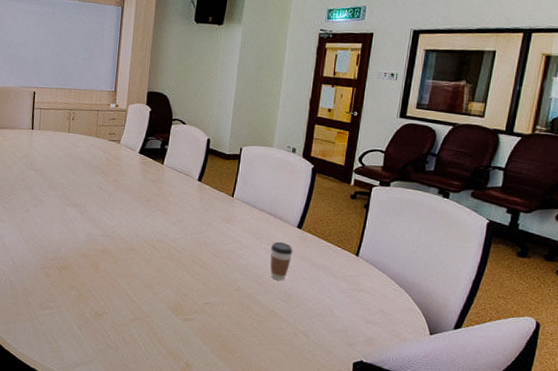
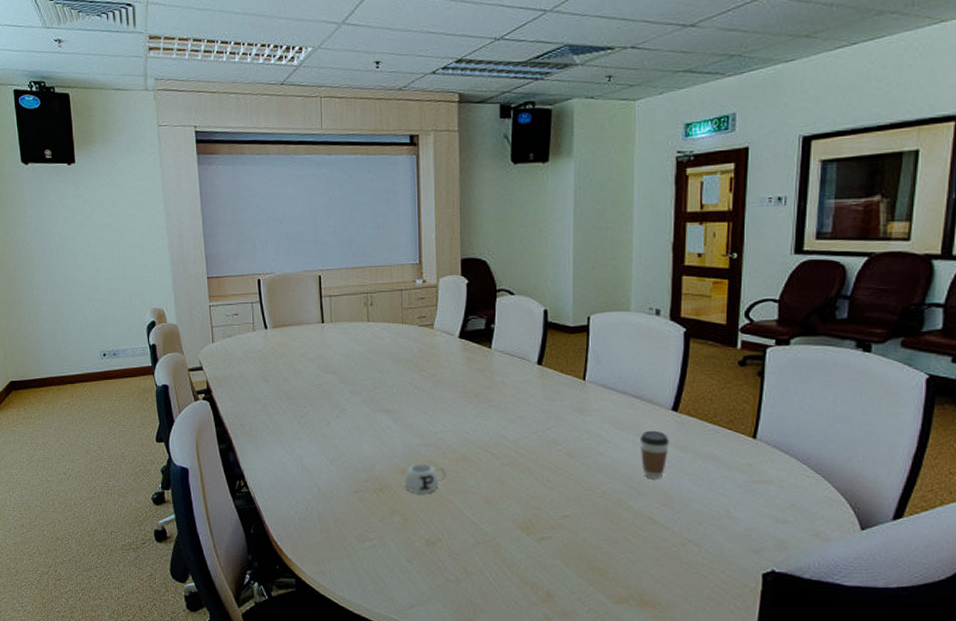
mug: none [82,249,118,275] -> present [404,463,447,493]

